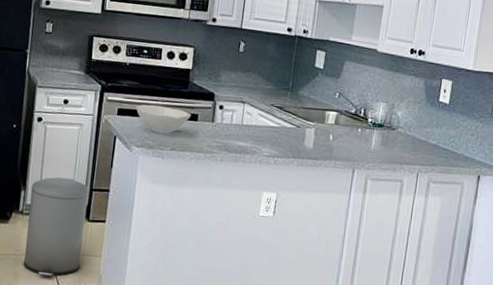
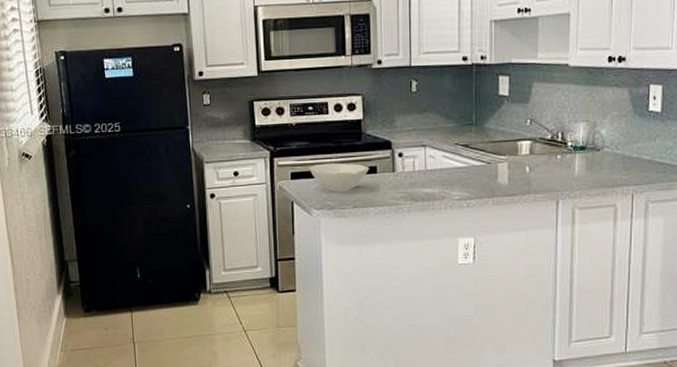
pedal bin: present [23,177,89,276] -> none [216,251,277,351]

